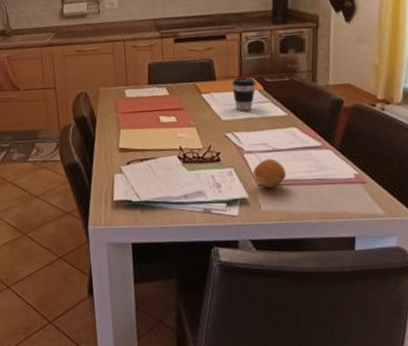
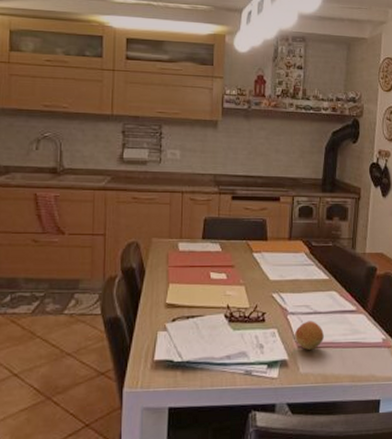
coffee cup: present [231,77,256,112] -> none [281,239,304,273]

